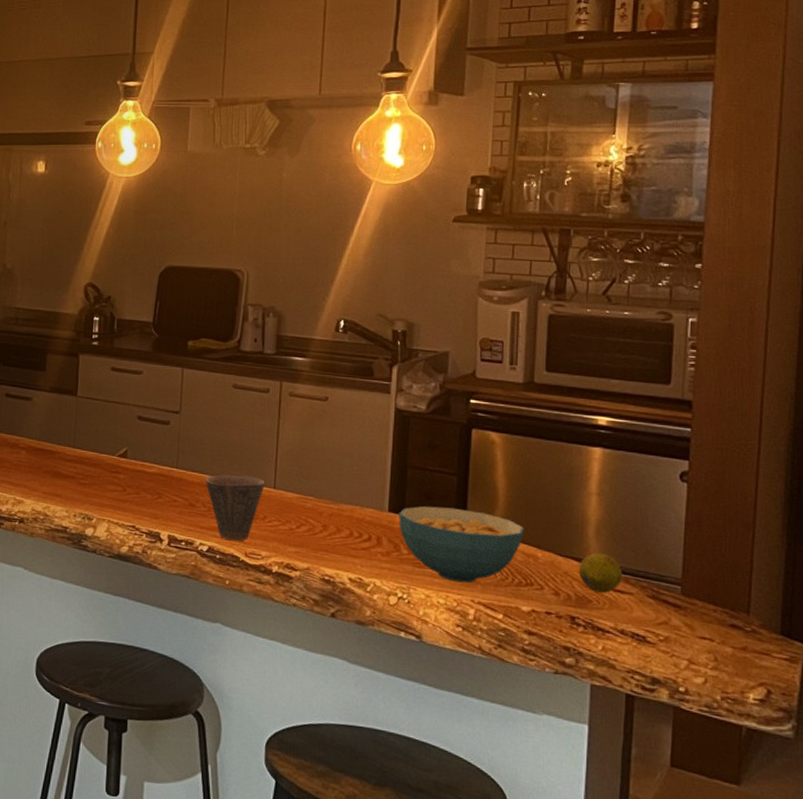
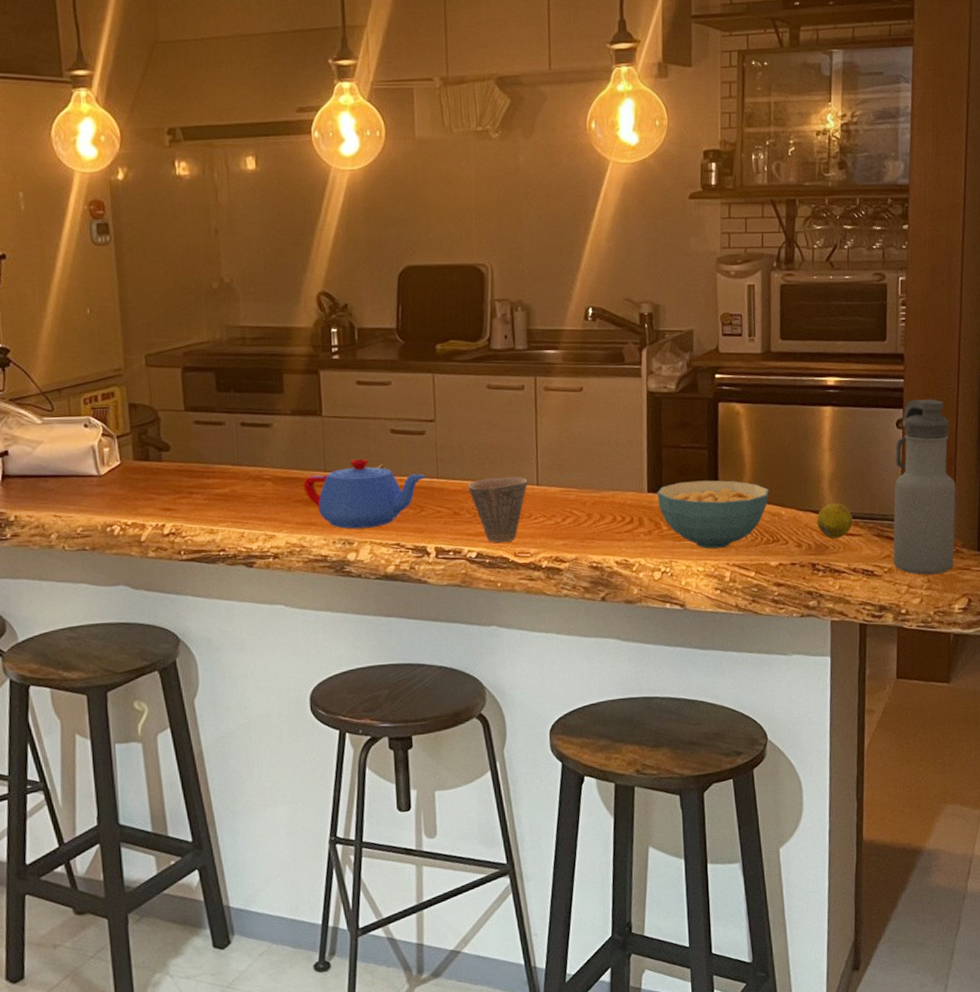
teapot: none [53,440,166,508] -> present [303,459,426,529]
water bottle: none [670,452,754,654] -> present [893,399,956,575]

